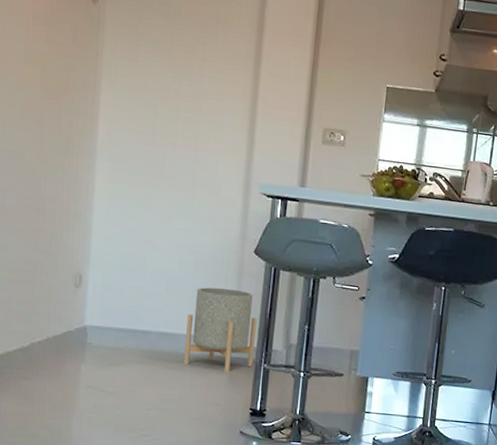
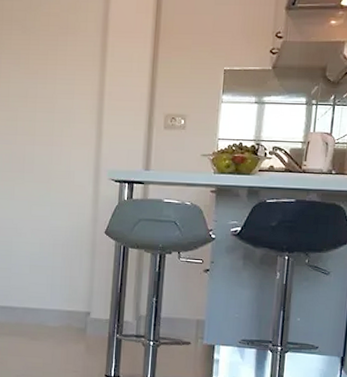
planter: present [184,287,257,373] -> none [46,266,109,343]

